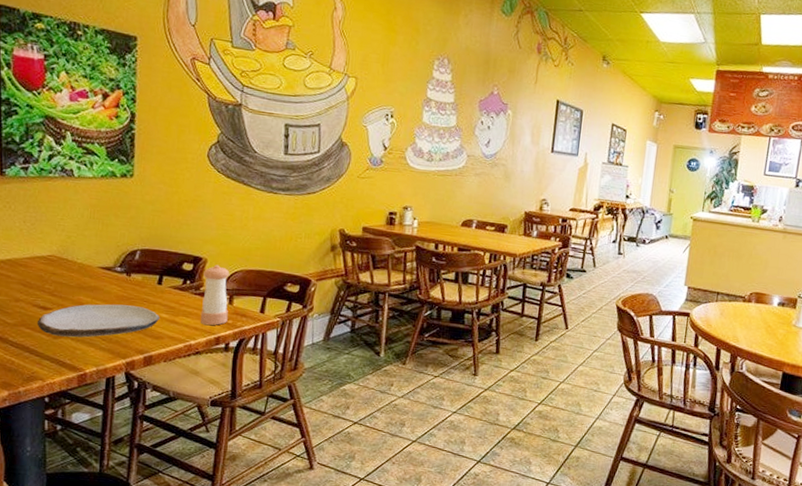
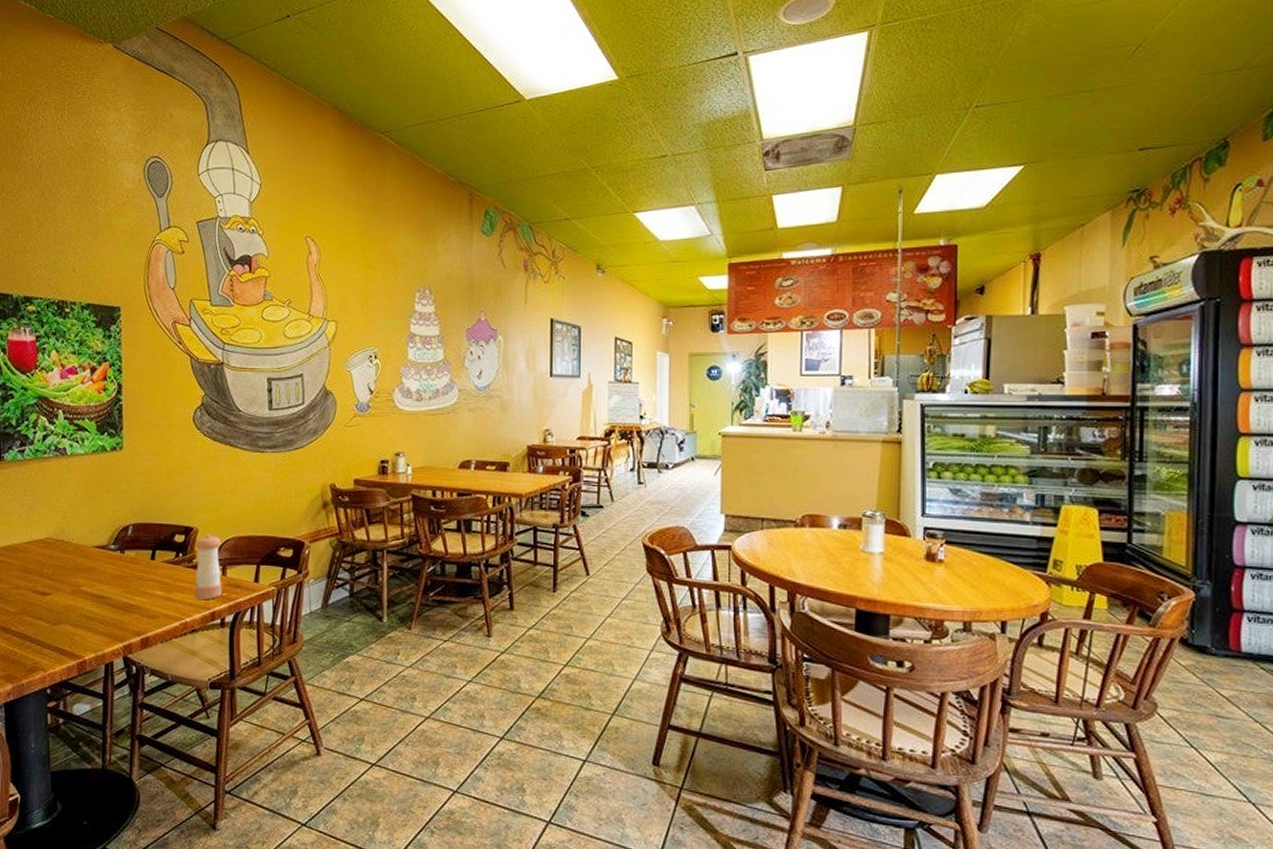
plate: present [37,304,161,338] -> none [37,584,155,623]

